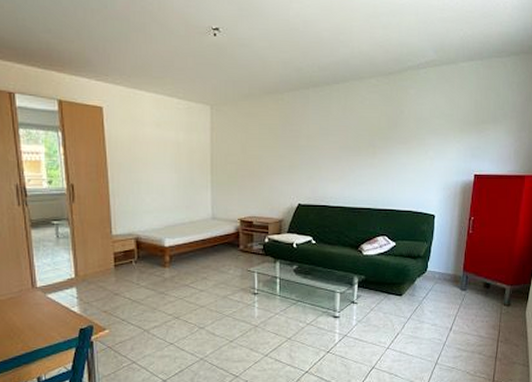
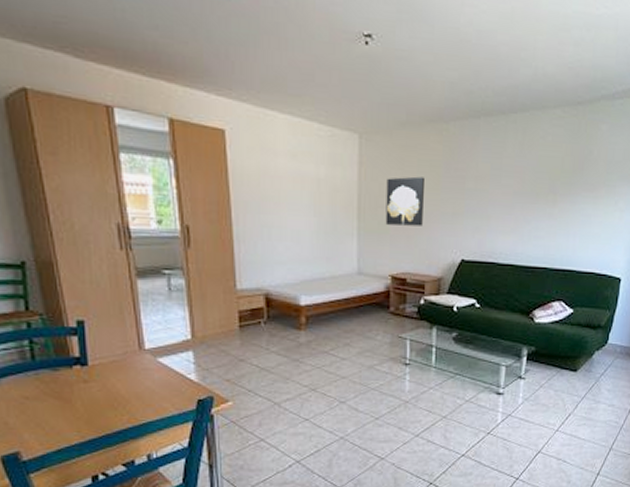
wall art: none [234,137,265,178] -> present [385,176,424,226]

